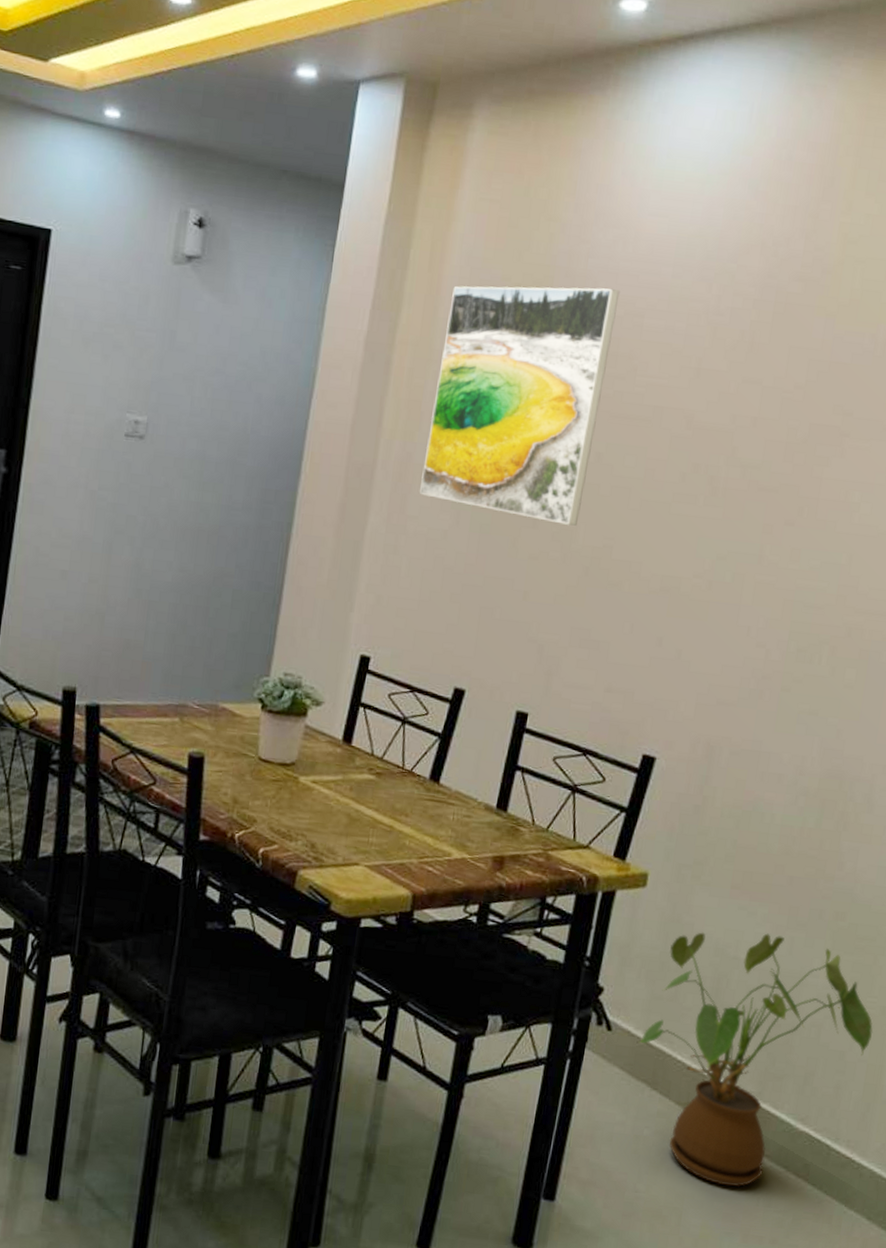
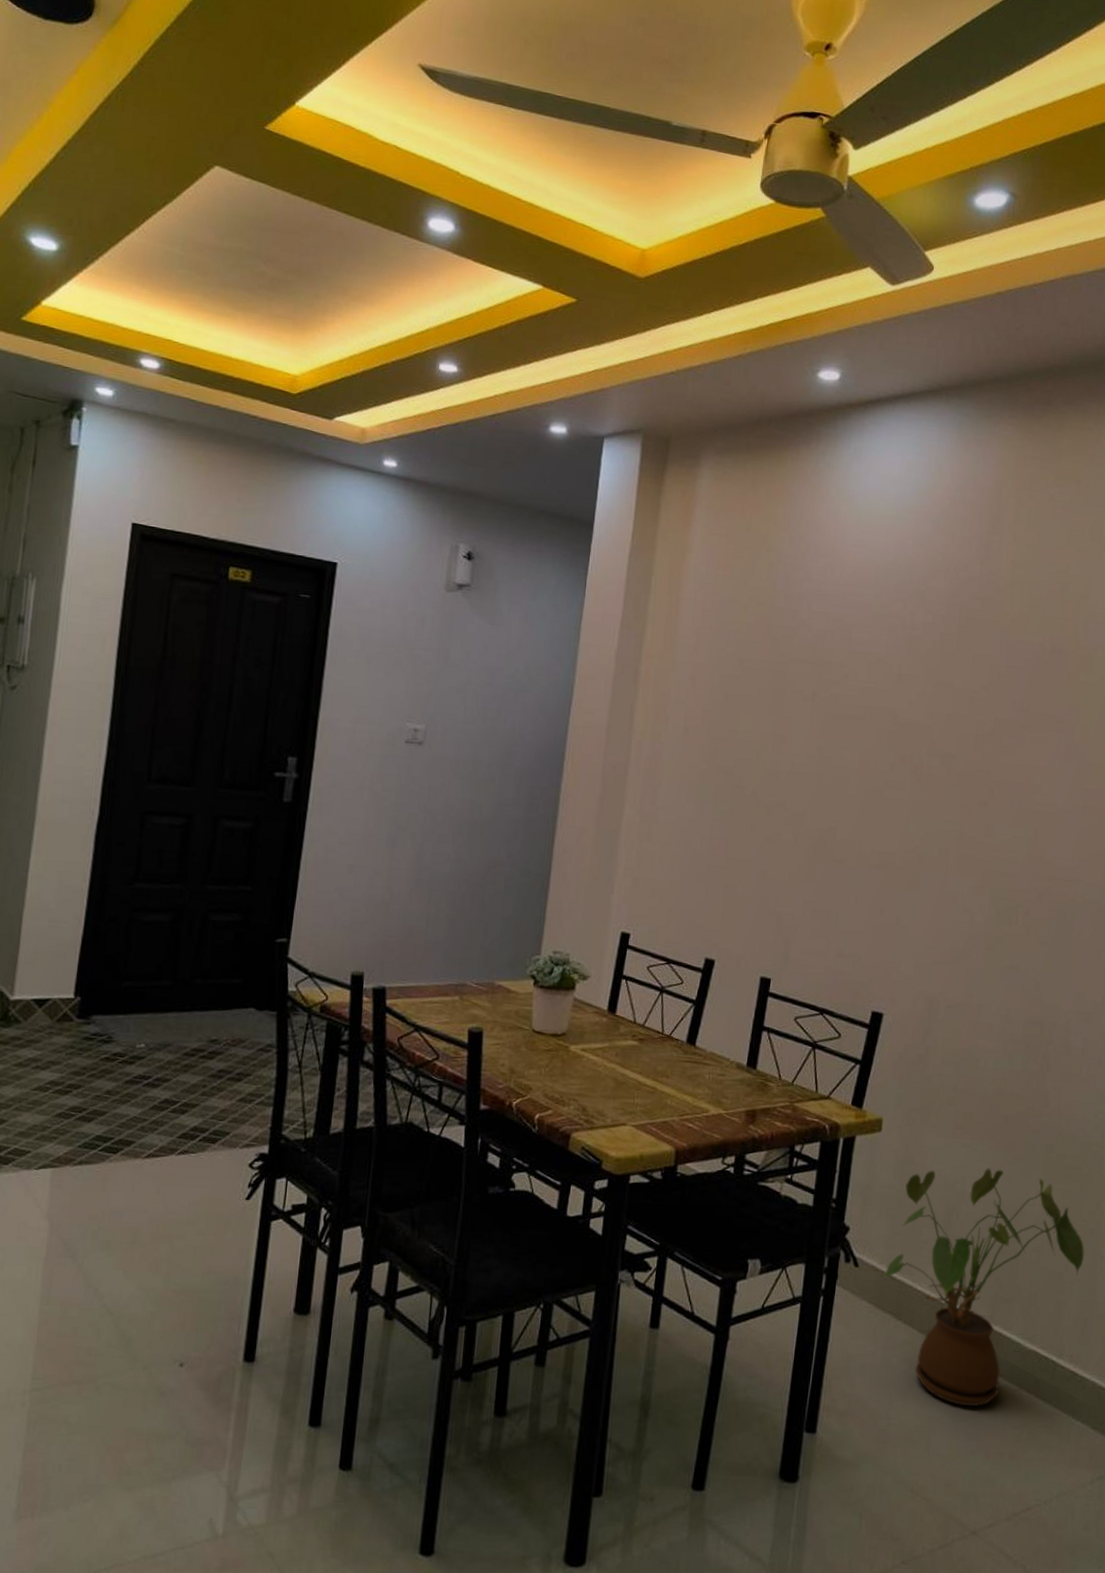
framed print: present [420,286,620,526] -> none [668,607,831,811]

